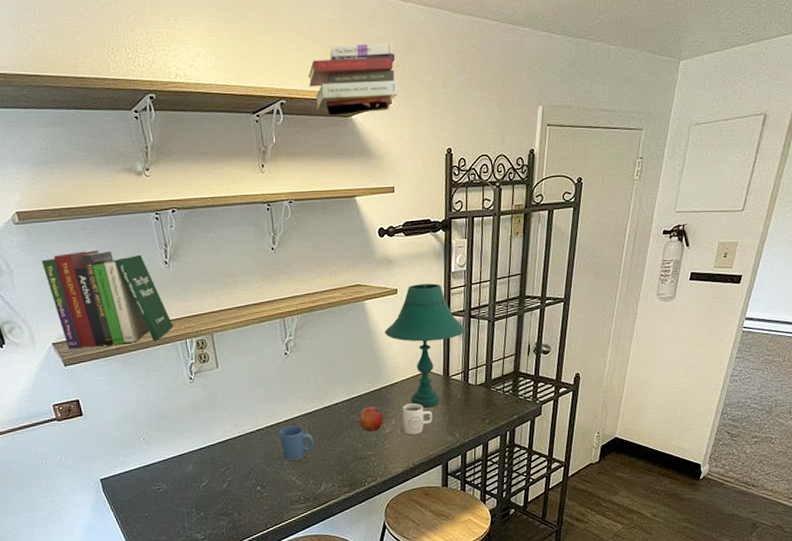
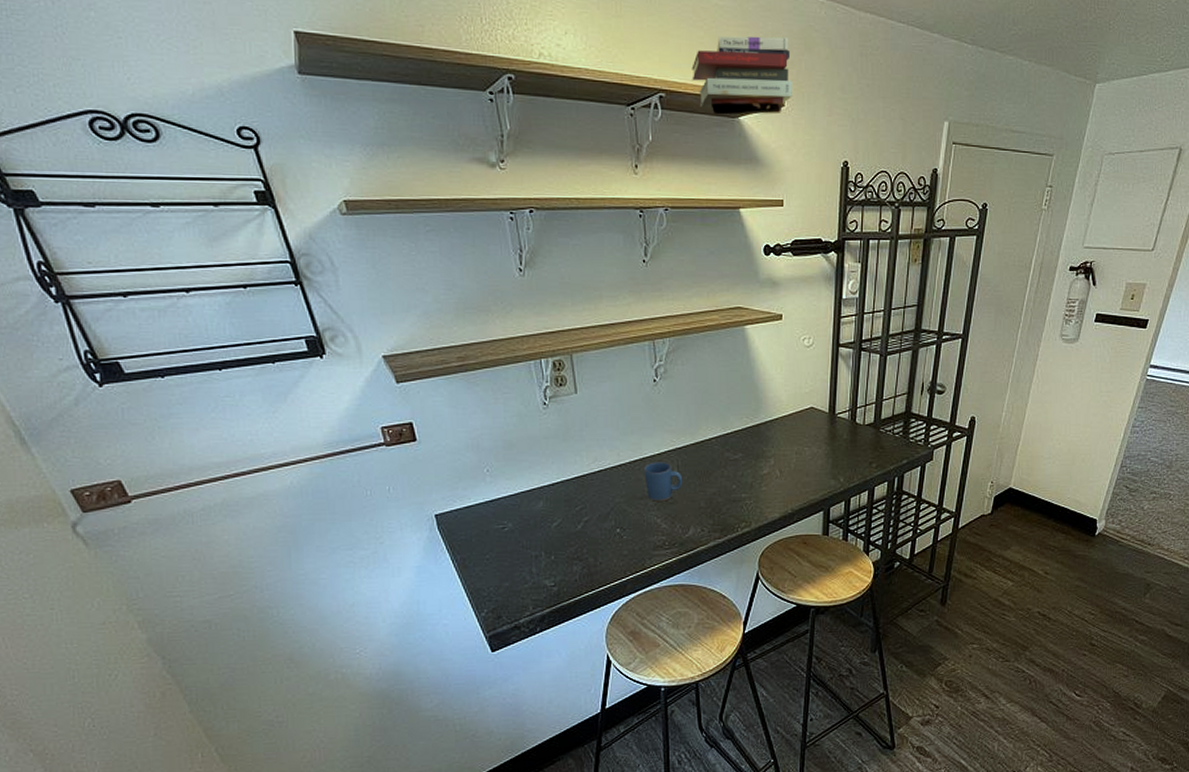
books: present [41,250,174,349] -> none [372,250,527,364]
fruit: present [358,407,383,432] -> none [733,444,761,471]
table lamp: present [385,283,466,408] -> none [767,310,856,448]
mug: present [402,403,433,435] -> none [782,442,815,478]

